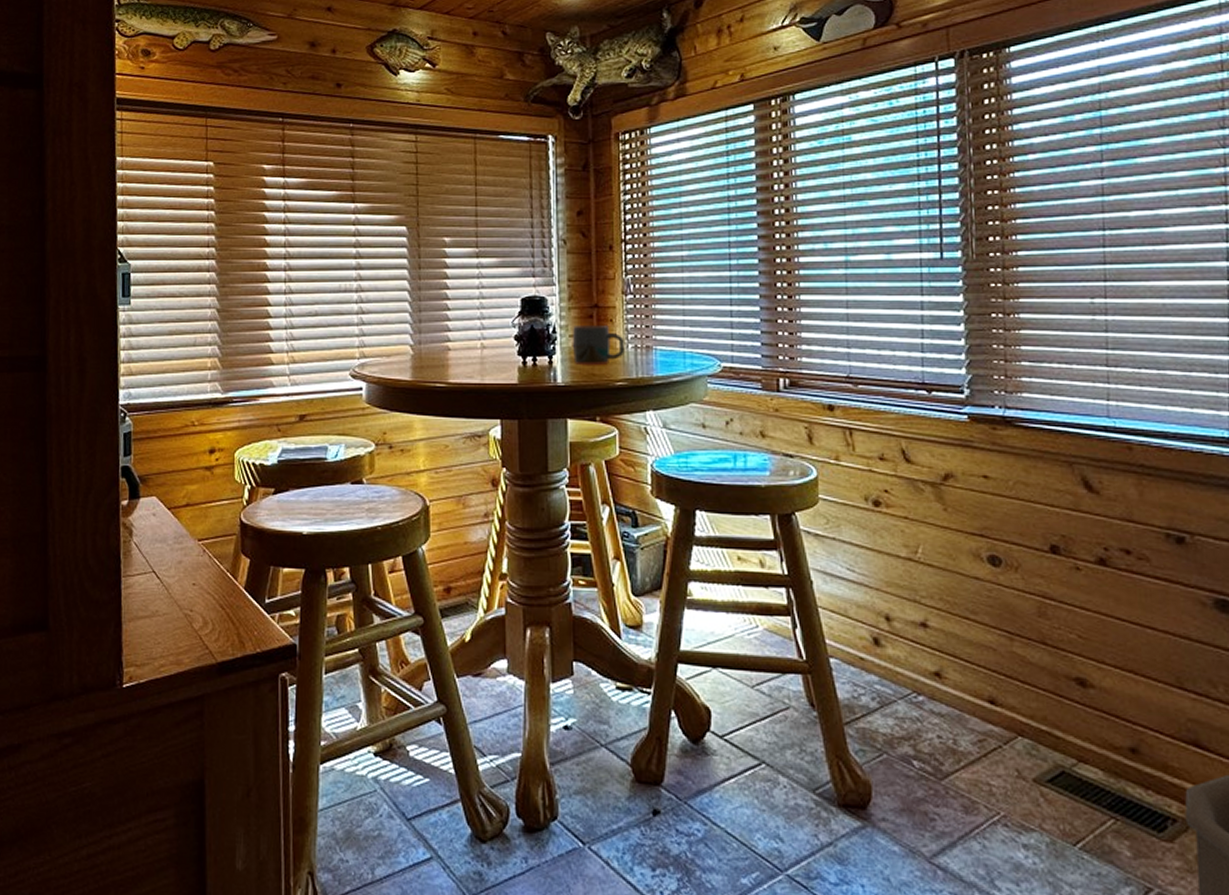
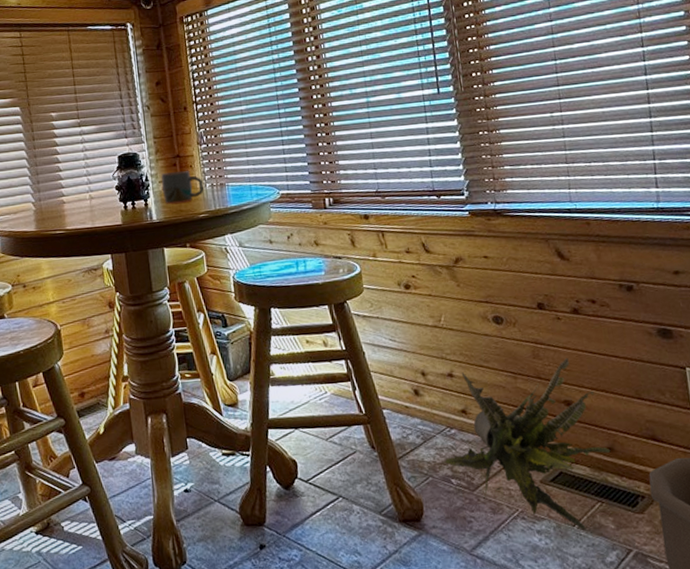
plant: none [903,622,1135,853] -> present [443,358,611,530]

